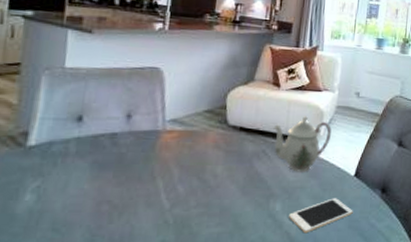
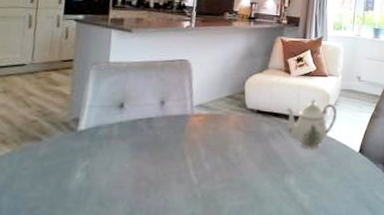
cell phone: present [289,198,353,234] -> none [302,173,359,206]

